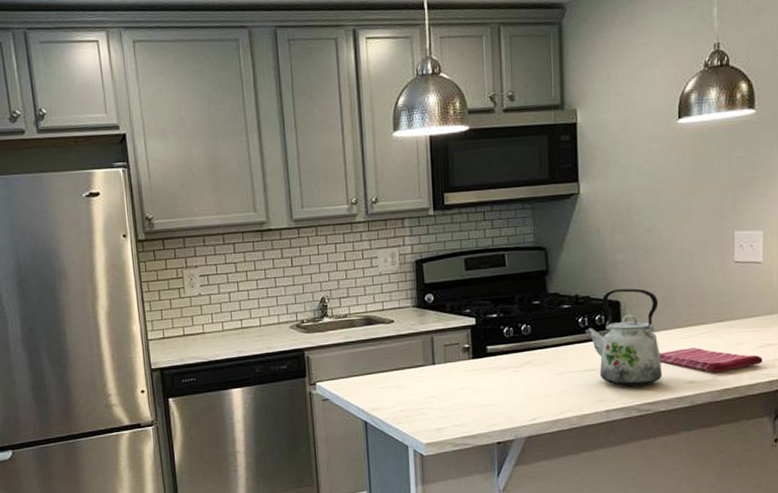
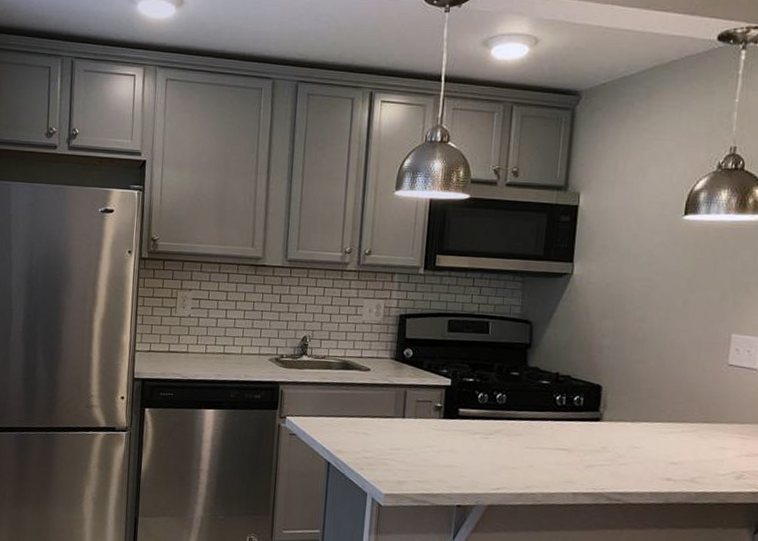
kettle: present [584,288,662,387] -> none [560,373,643,475]
dish towel: present [659,348,763,372] -> none [636,443,748,474]

